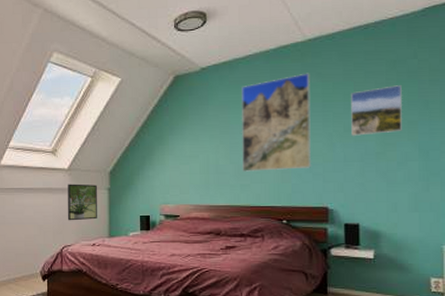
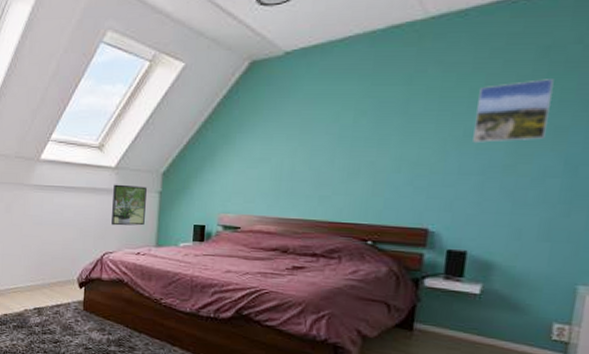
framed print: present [241,73,312,172] -> none [322,60,427,182]

